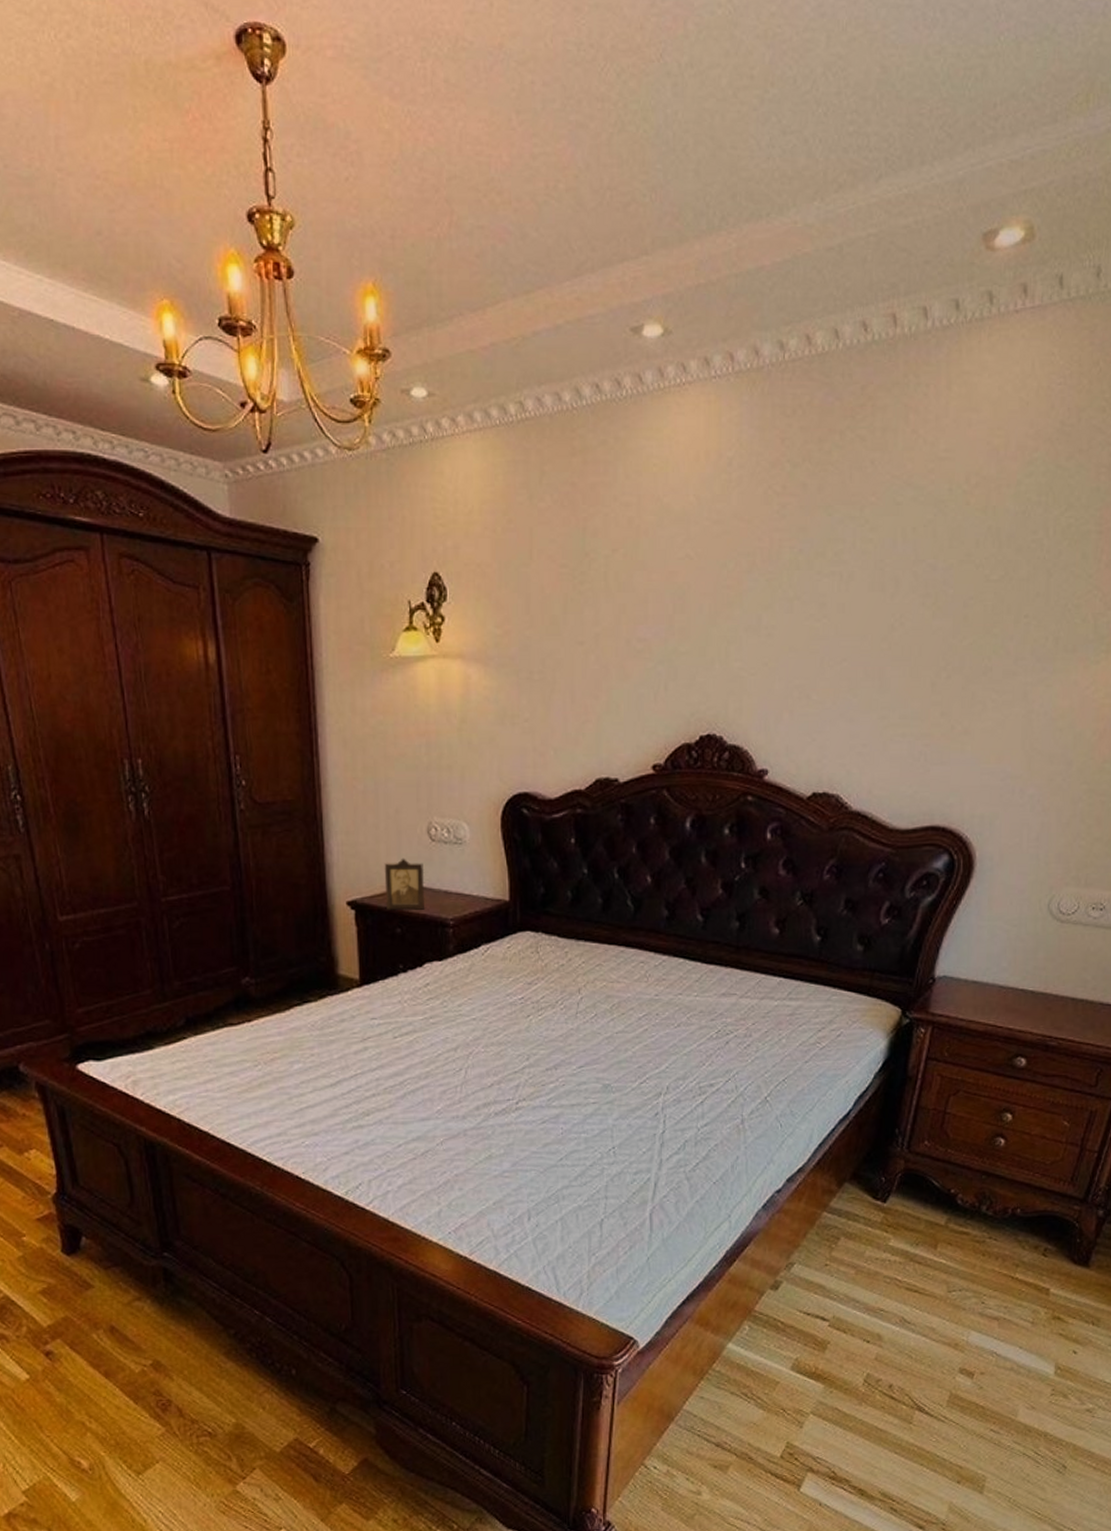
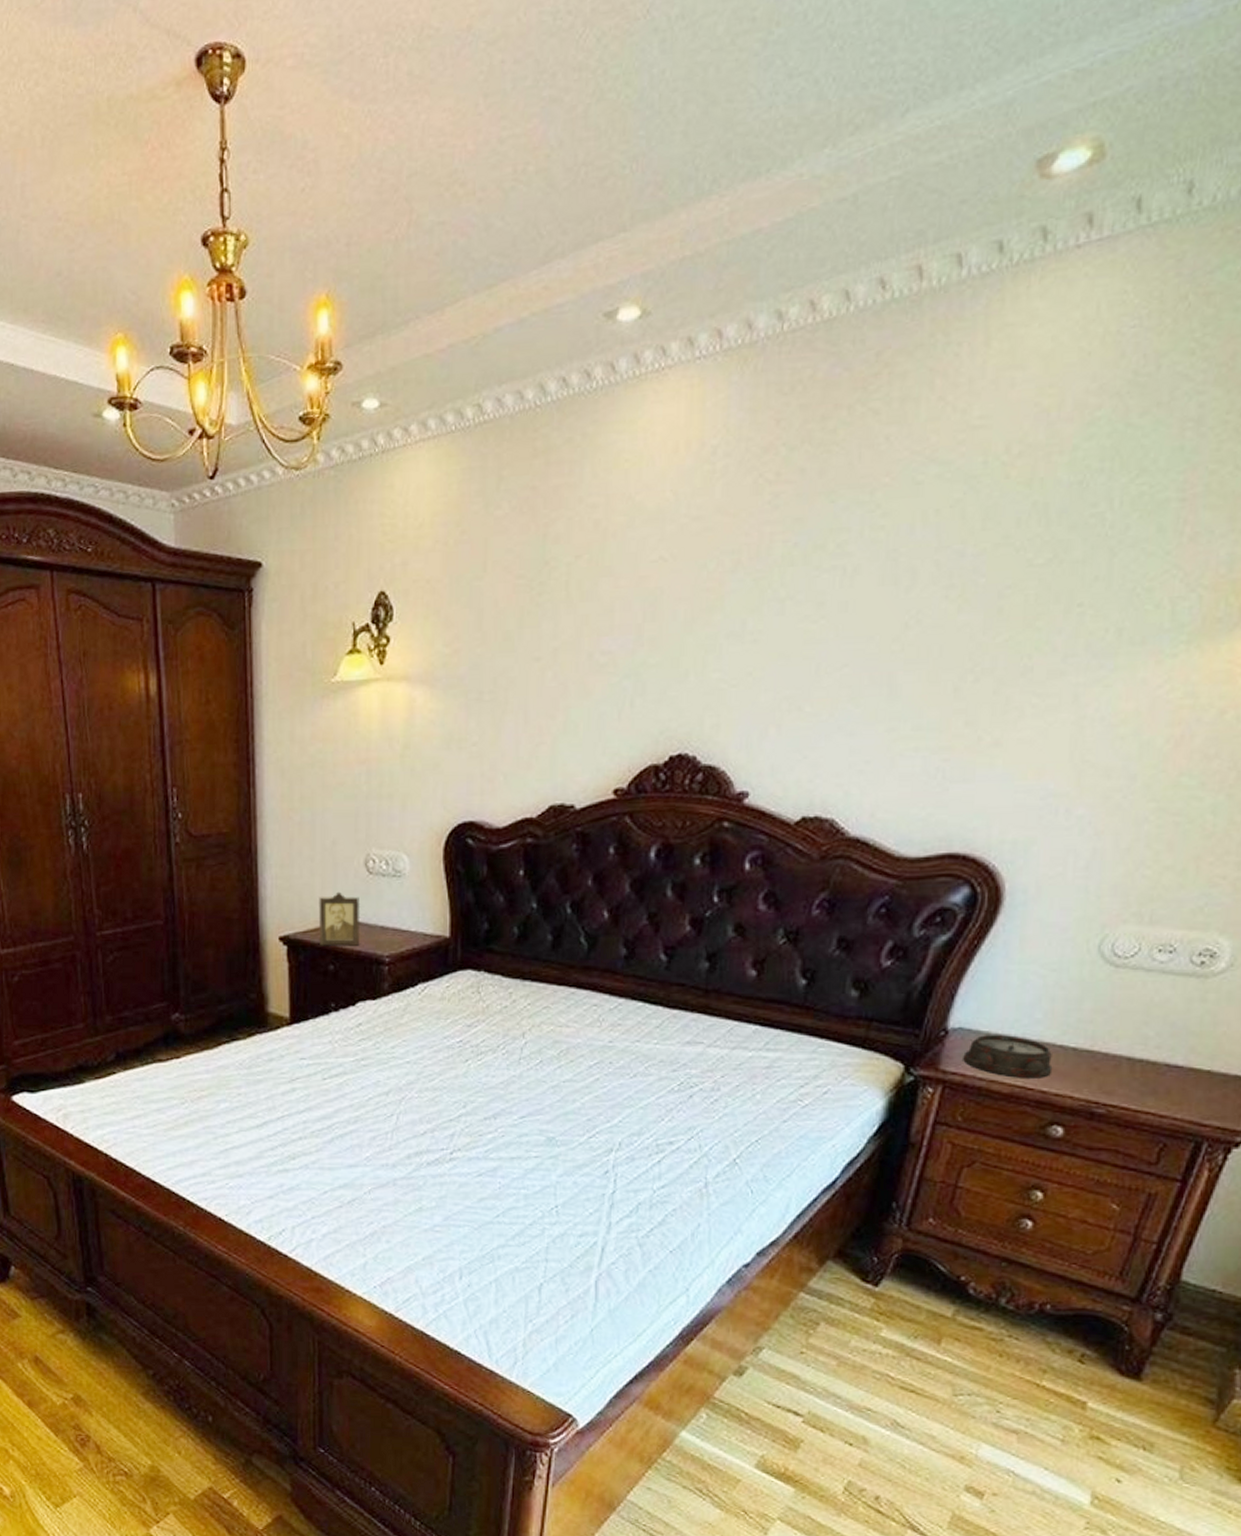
alarm clock: none [947,981,1016,1018] -> present [963,1035,1053,1078]

